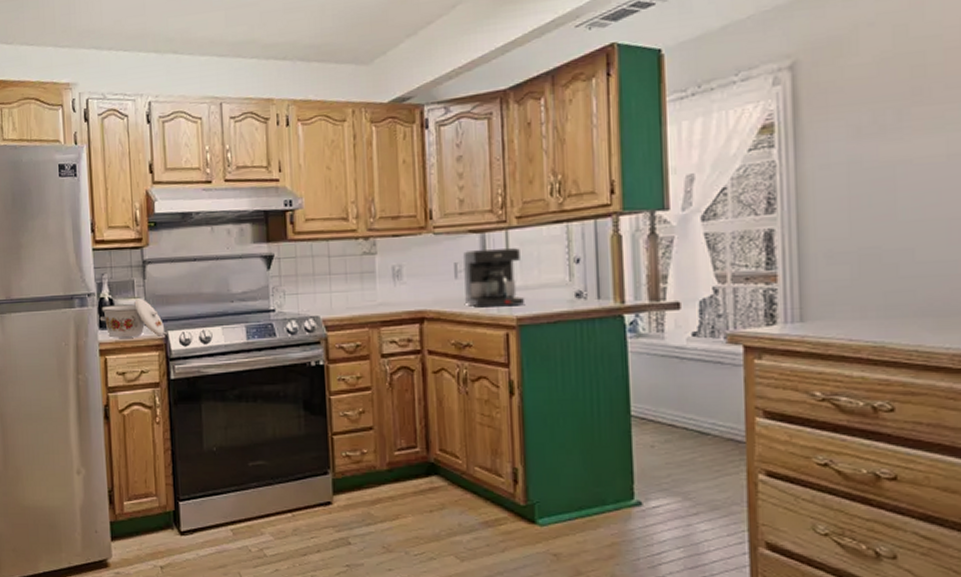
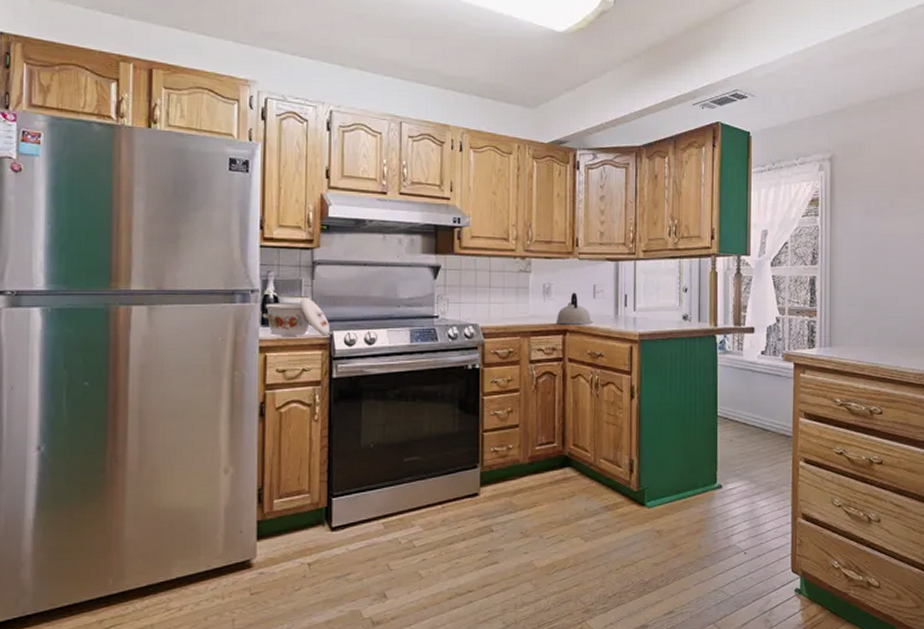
kettle: none [409,273,454,312] -> present [555,292,592,325]
coffee maker: present [463,248,525,308] -> none [599,276,646,324]

